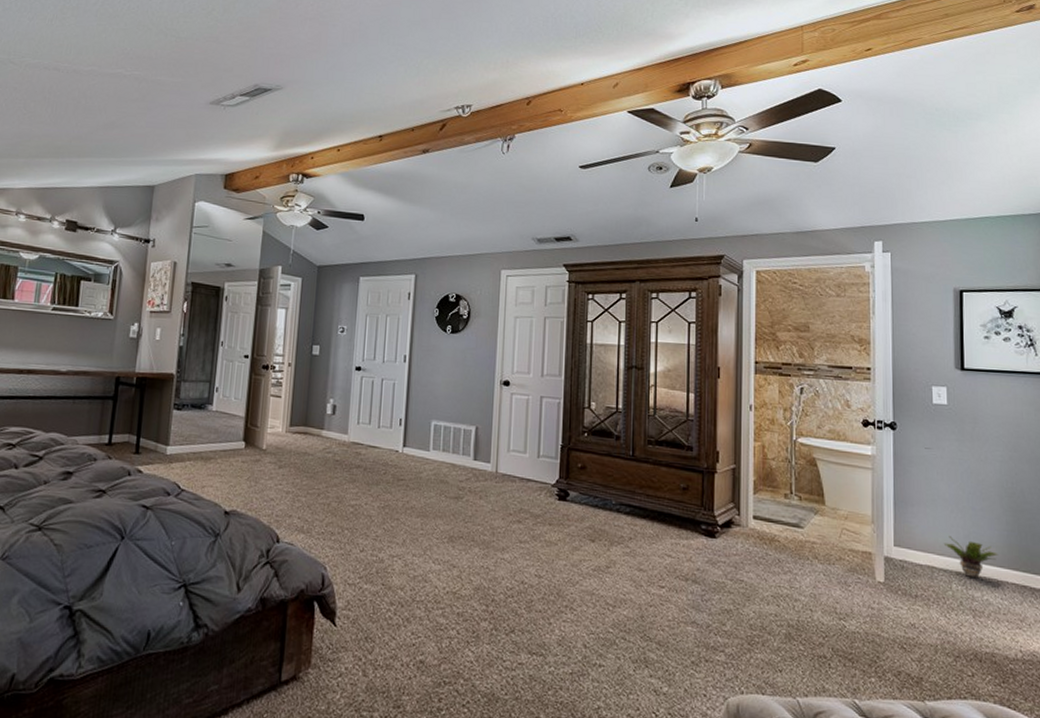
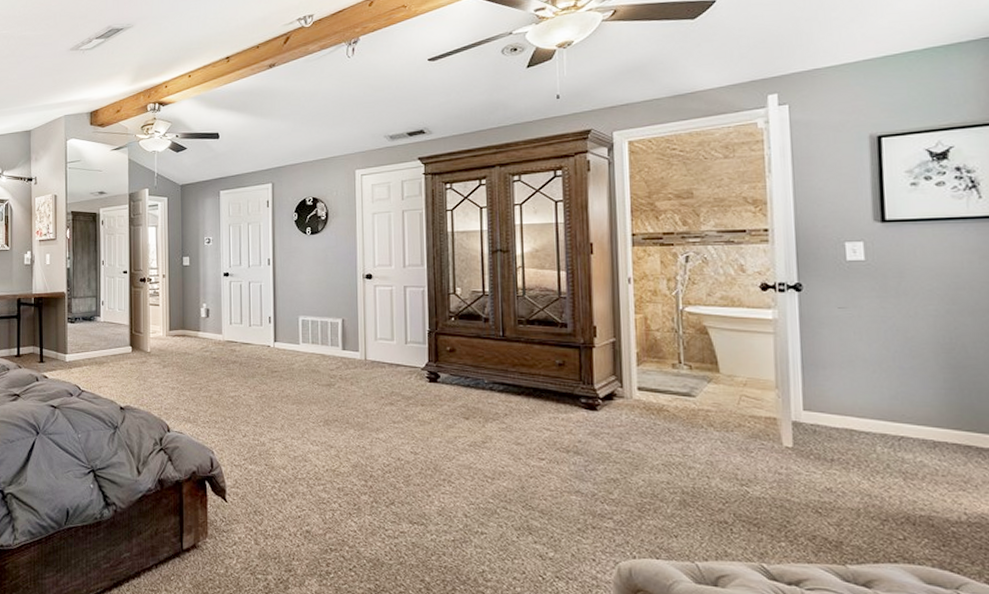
potted plant: present [943,536,999,579] -> none [864,397,935,440]

